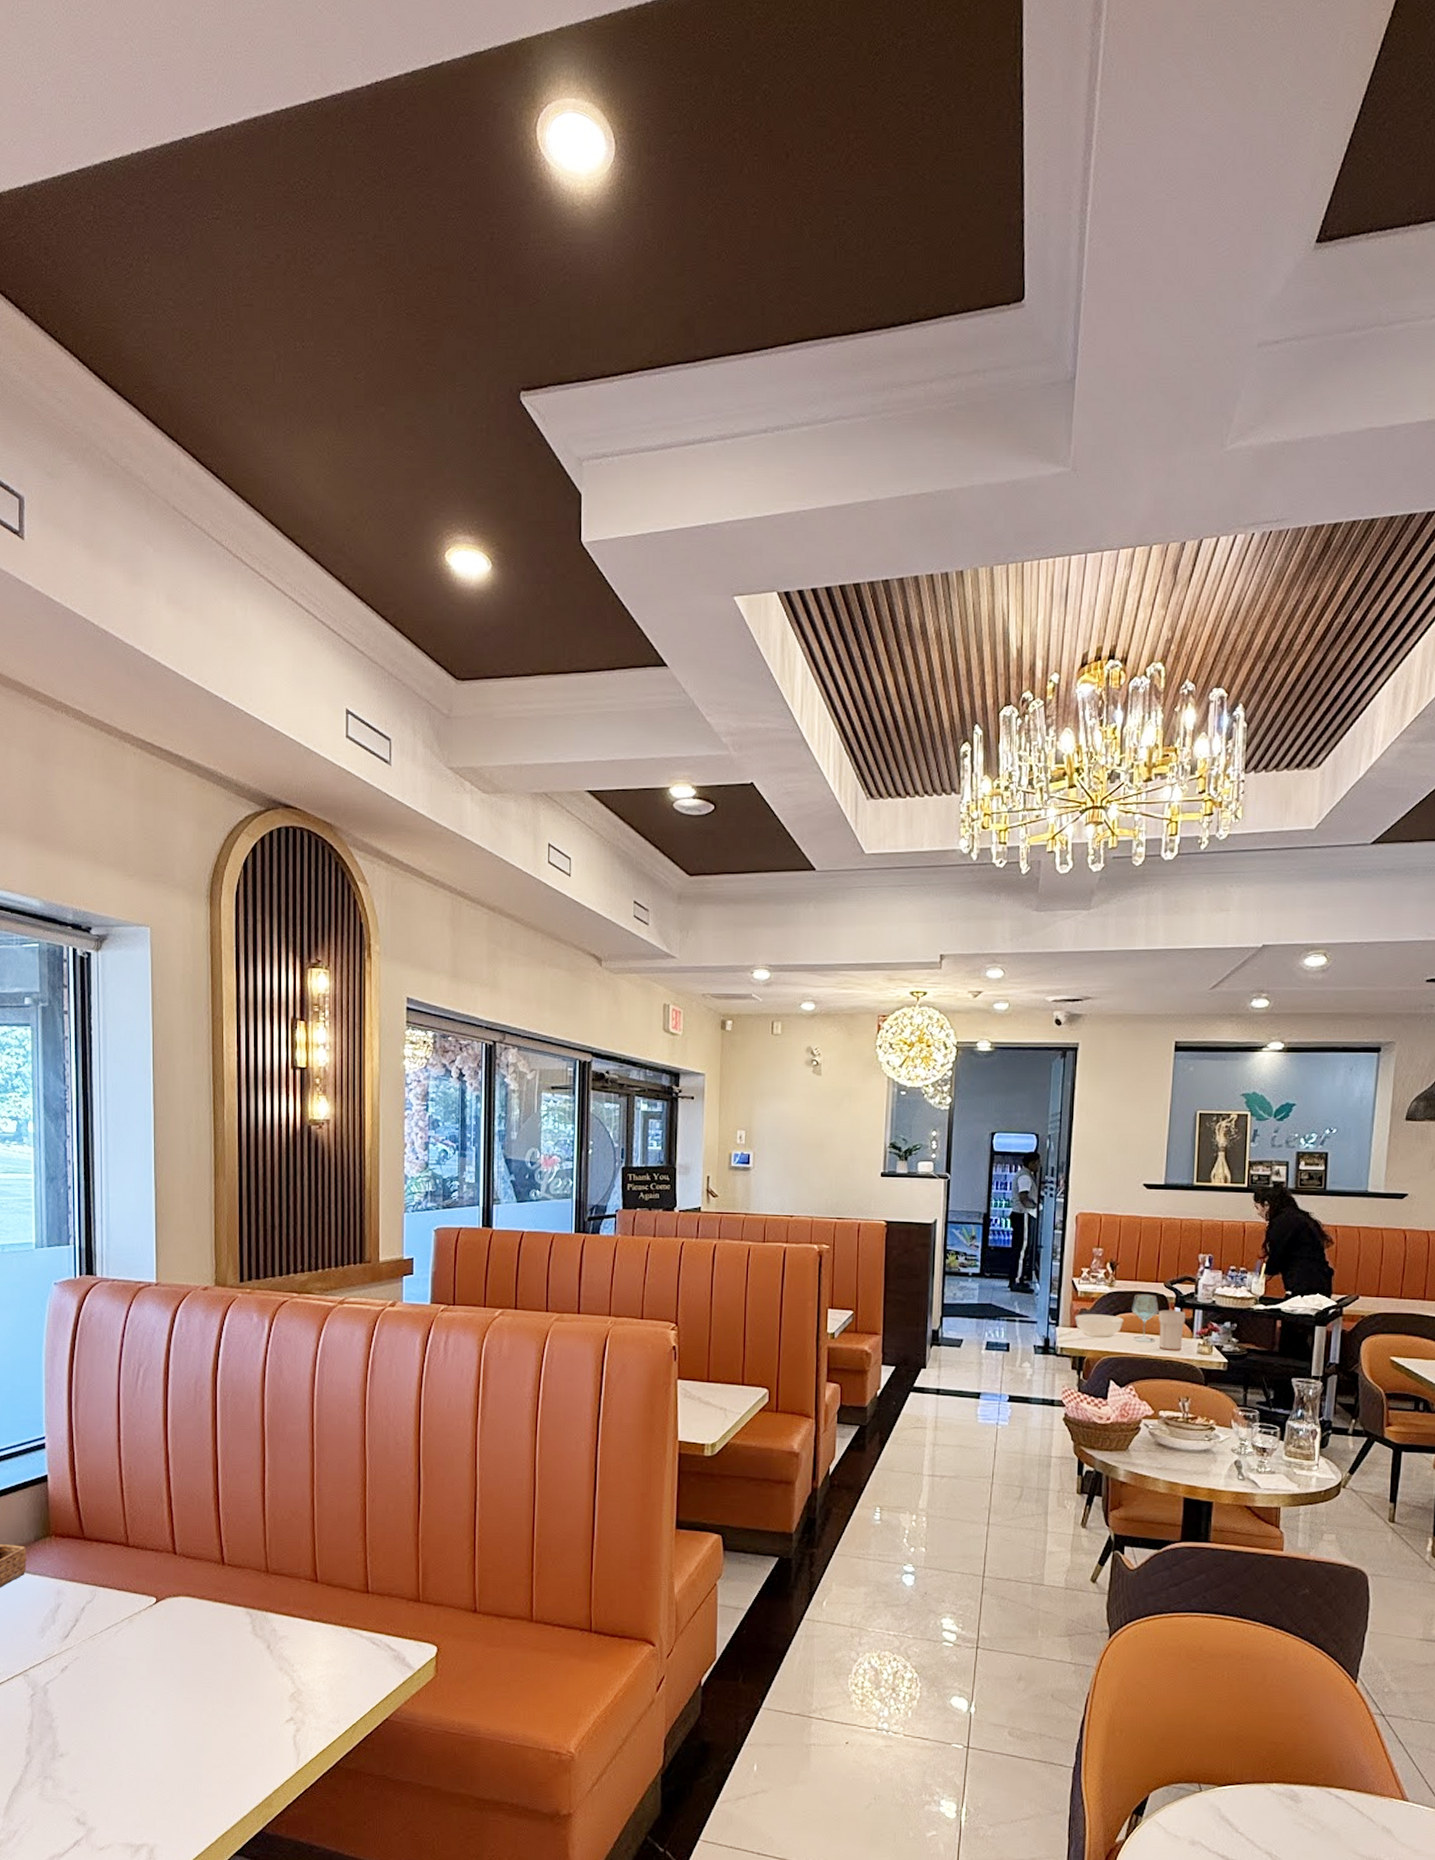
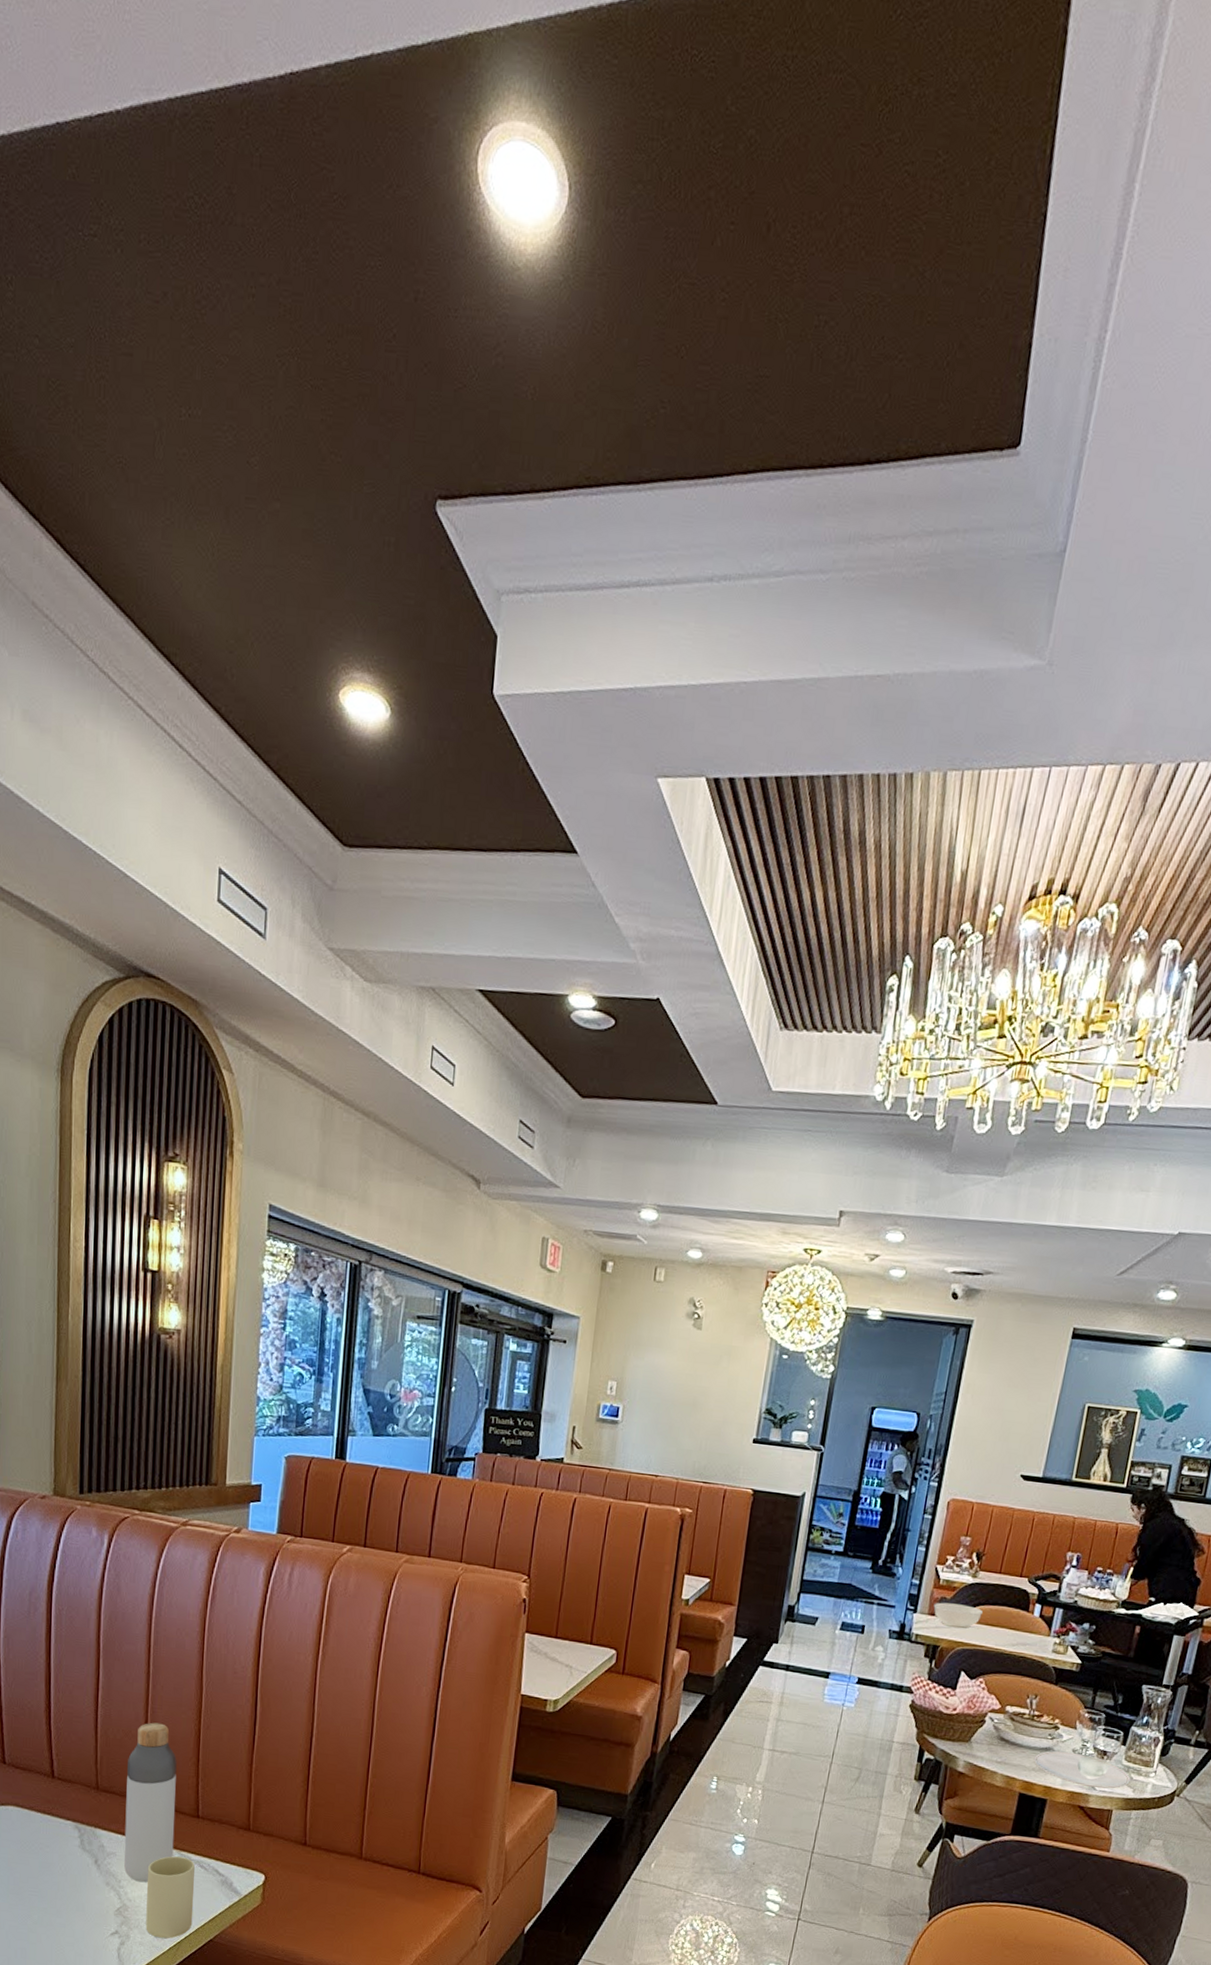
bottle: none [296,1500,345,1665] -> present [124,1722,177,1883]
cup: none [320,1635,368,1722] -> present [146,1856,195,1939]
wine glass: present [1131,1294,1159,1342] -> none [989,1587,1020,1637]
cup: present [1158,1310,1186,1352] -> none [1015,1605,1046,1649]
plate: none [1195,1451,1294,1487] -> present [1034,1751,1131,1789]

